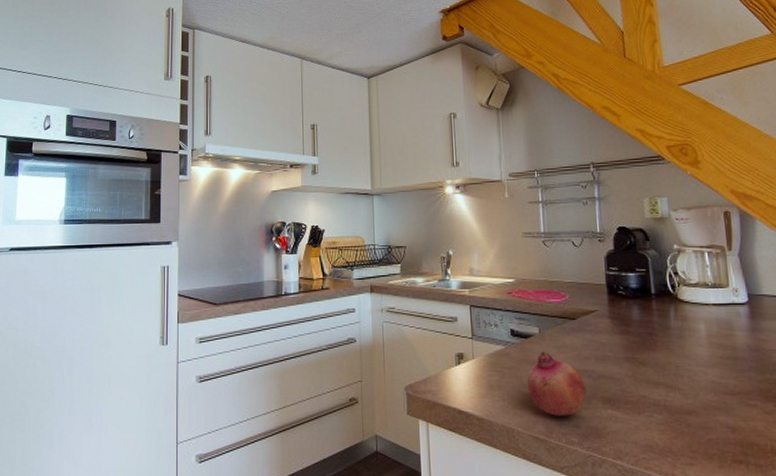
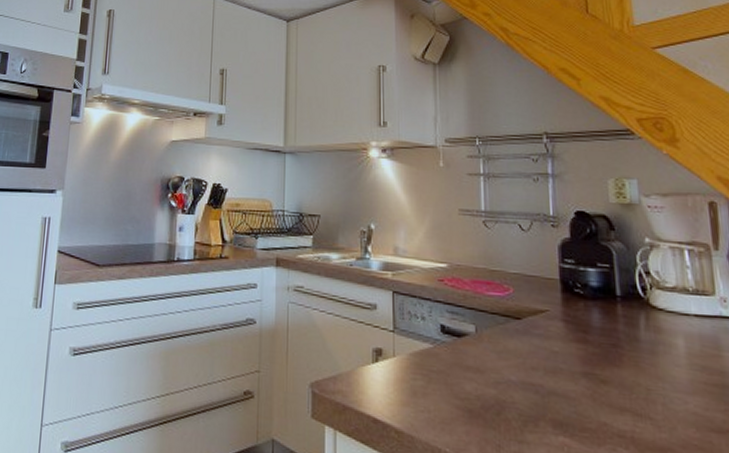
fruit: present [527,352,588,416] -> none [459,355,534,439]

